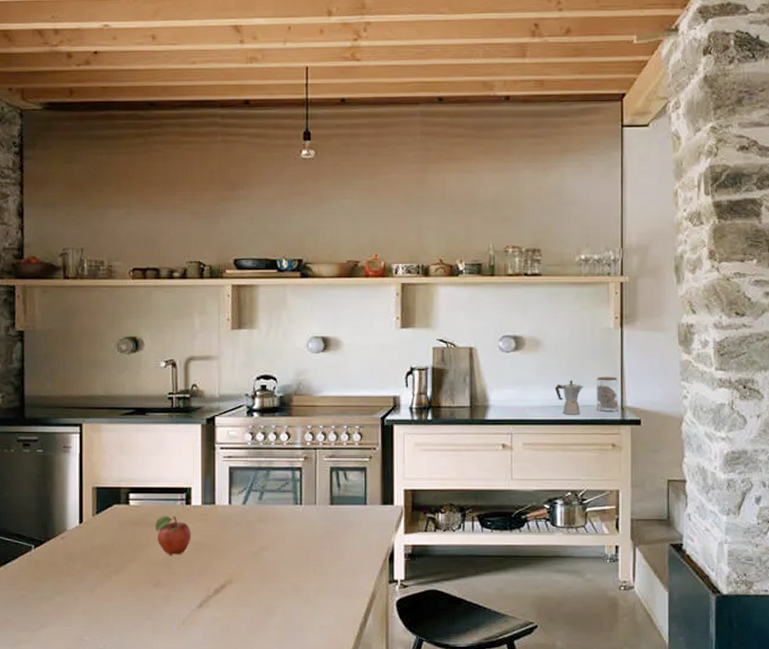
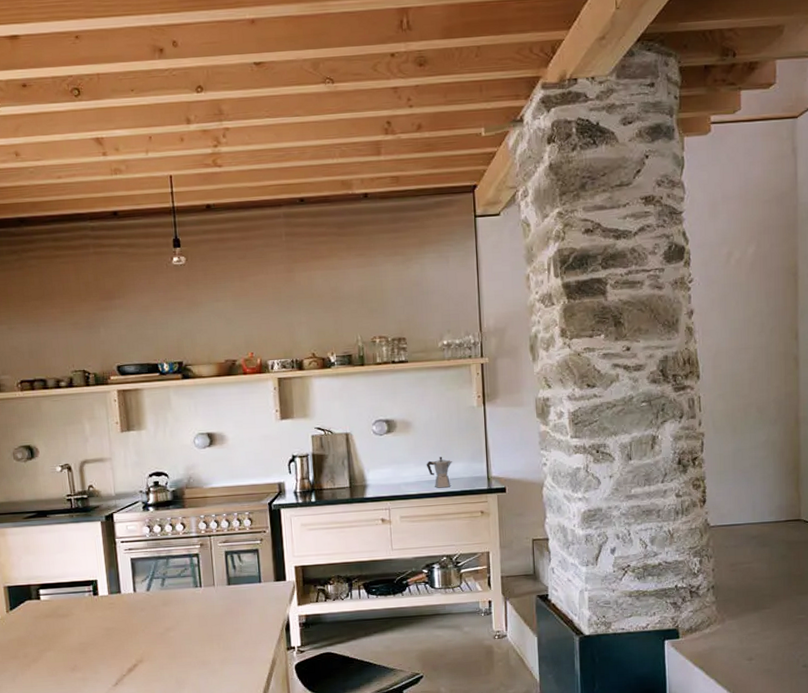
fruit: present [155,516,191,555] -> none [66,607,102,642]
jar: present [597,376,619,411] -> none [464,450,485,483]

